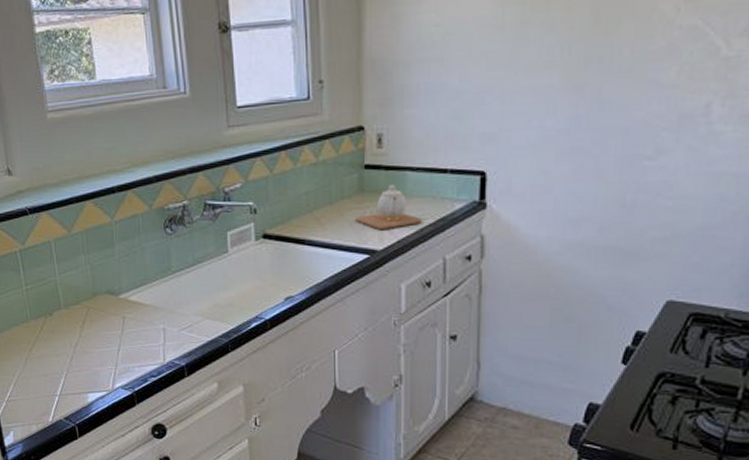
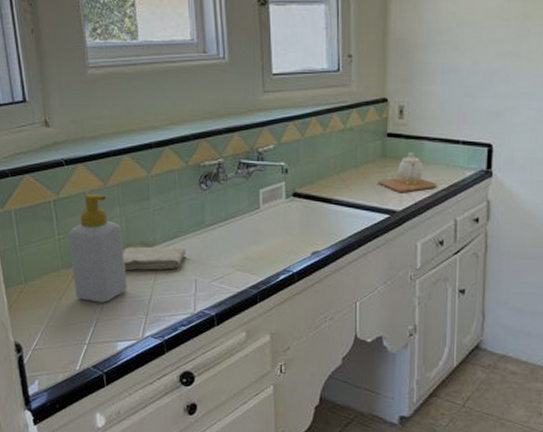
soap bottle: none [35,241,96,354] -> present [68,193,127,303]
washcloth: none [89,295,154,321] -> present [122,246,187,271]

